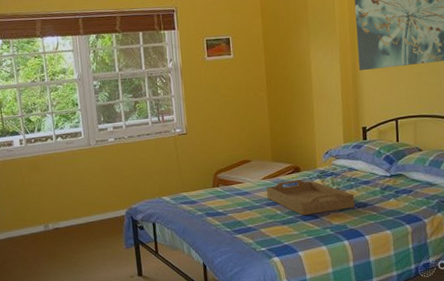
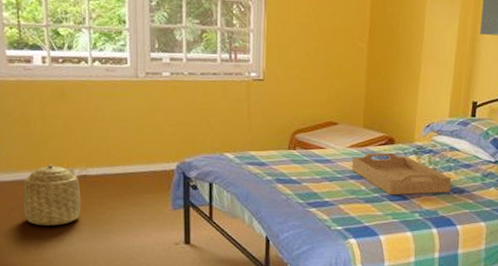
basket: none [12,222,56,273] -> present [23,164,81,227]

